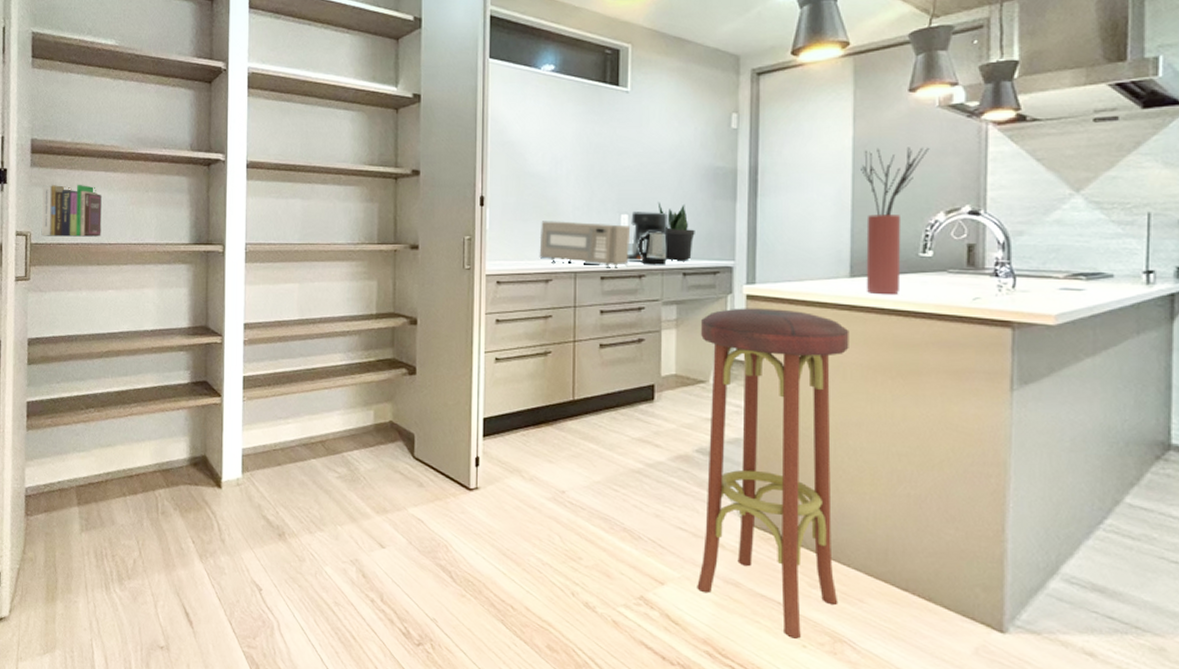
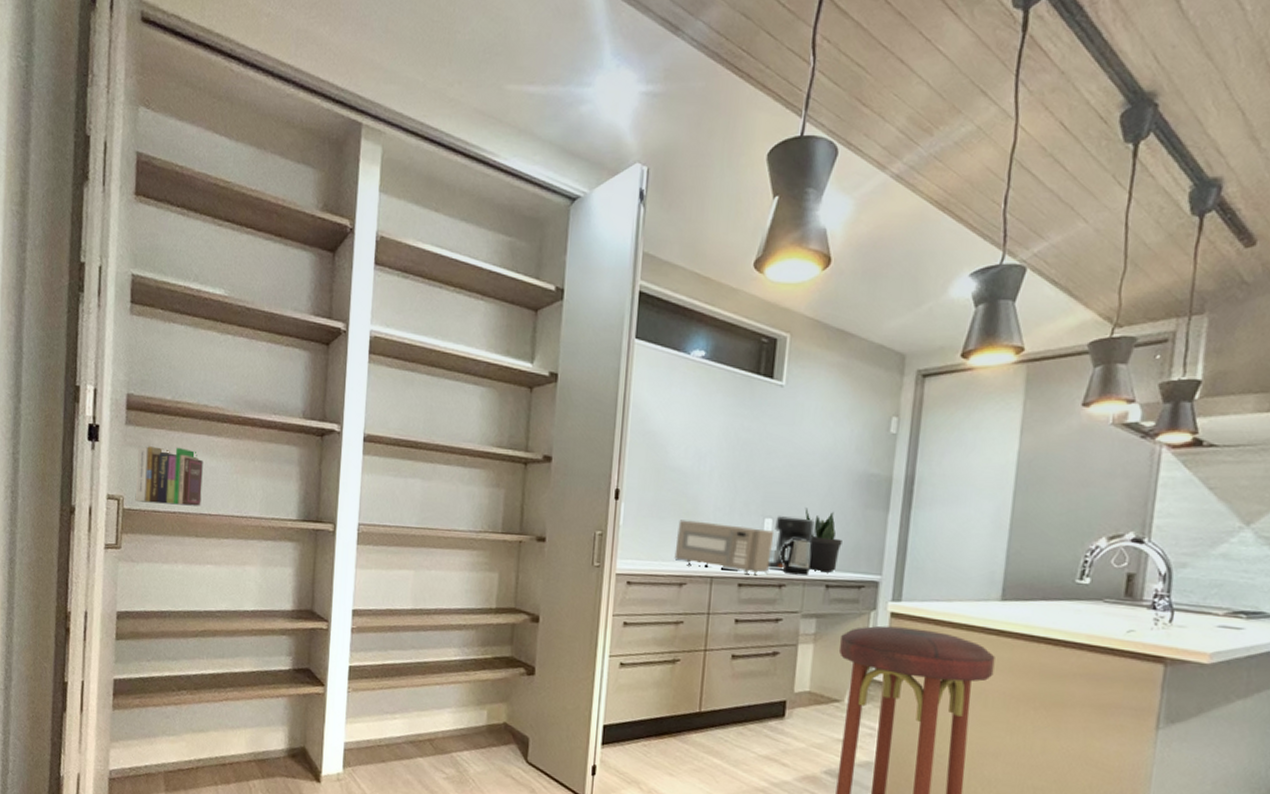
vase: present [861,147,930,296] -> none [1016,465,1098,623]

